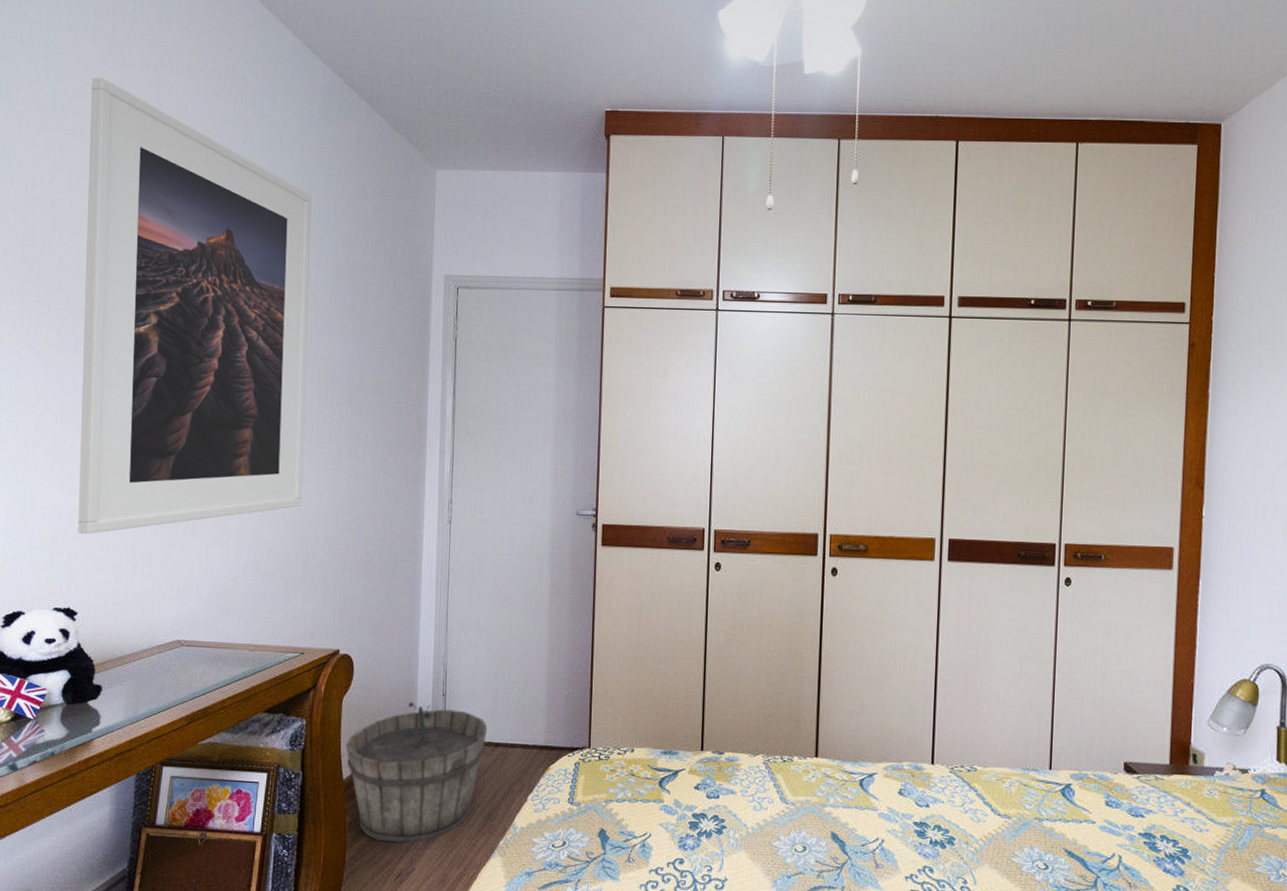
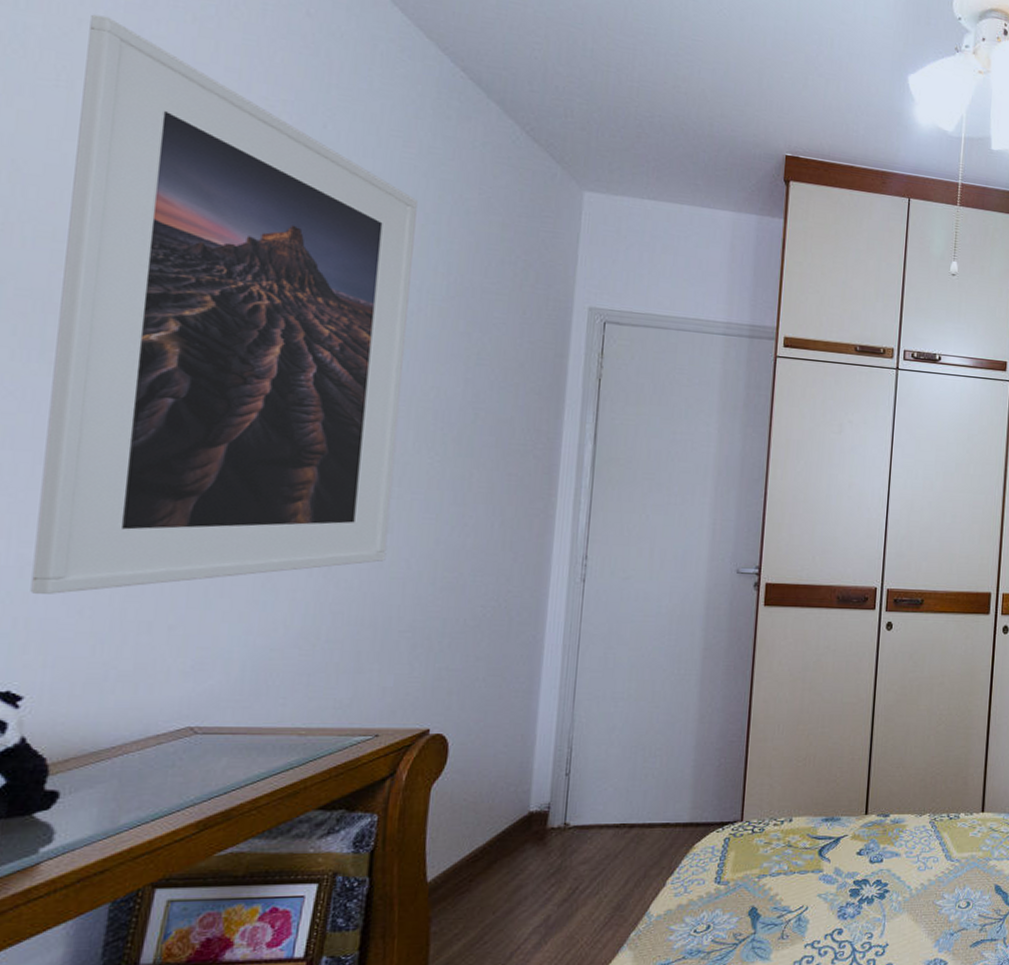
wooden bucket: present [346,701,488,843] -> none [433,784,621,950]

